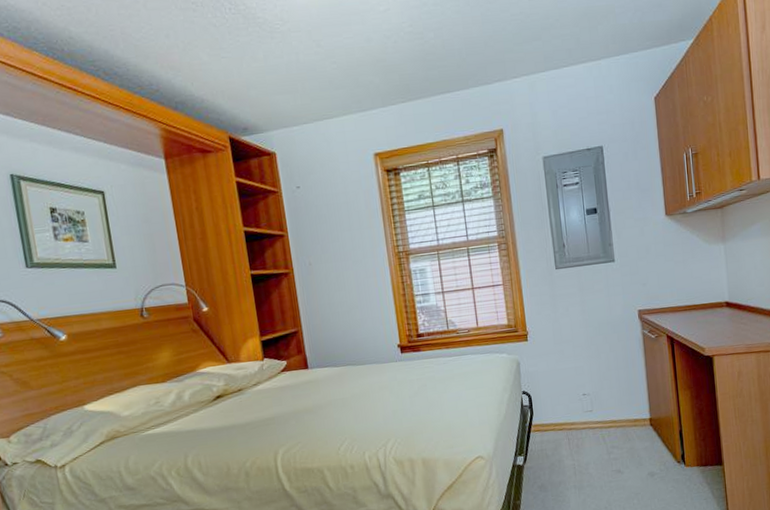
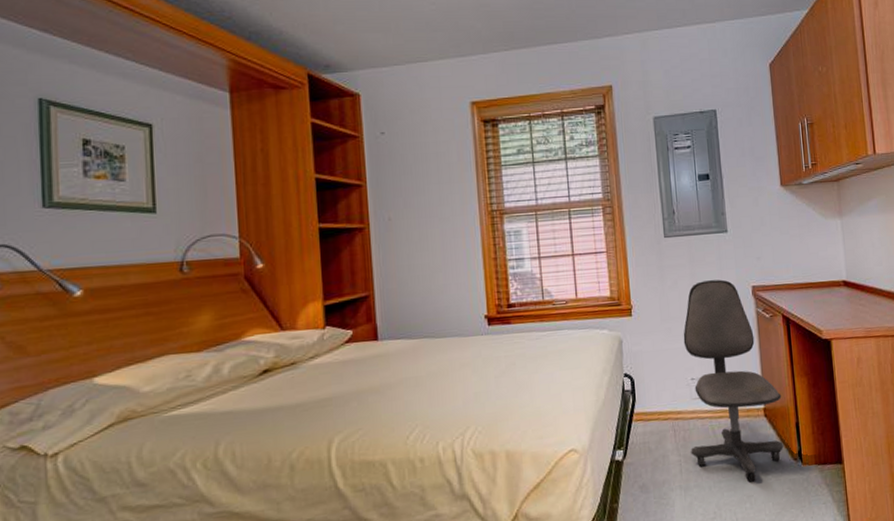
office chair: none [574,305,668,482] -> present [683,279,784,482]

